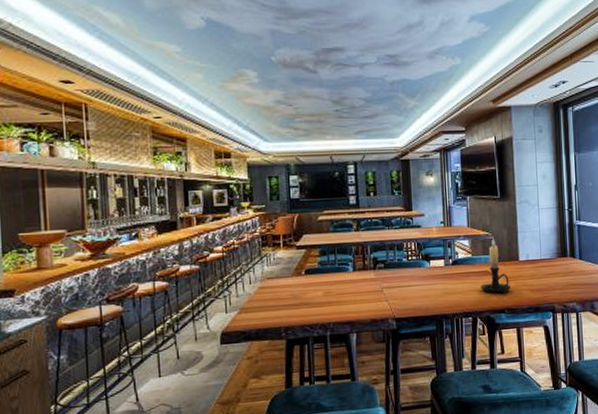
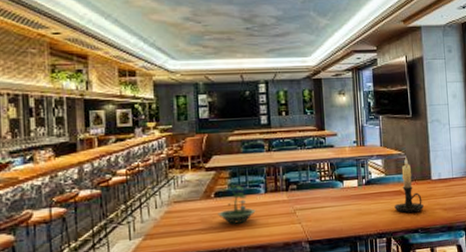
terrarium: none [308,263,344,301] -> present [218,185,256,224]

